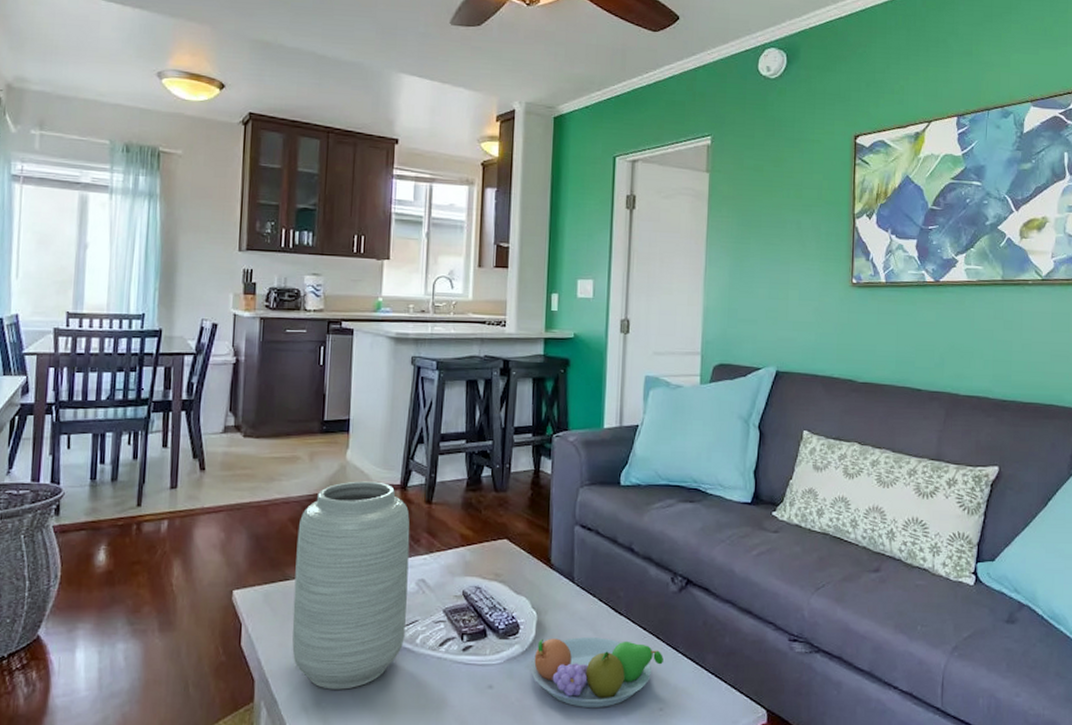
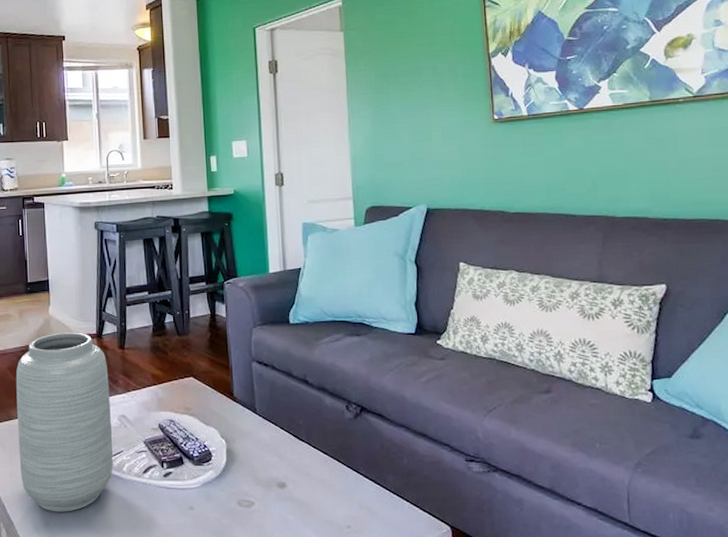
fruit bowl: present [531,637,663,707] -> none [225,462,346,526]

